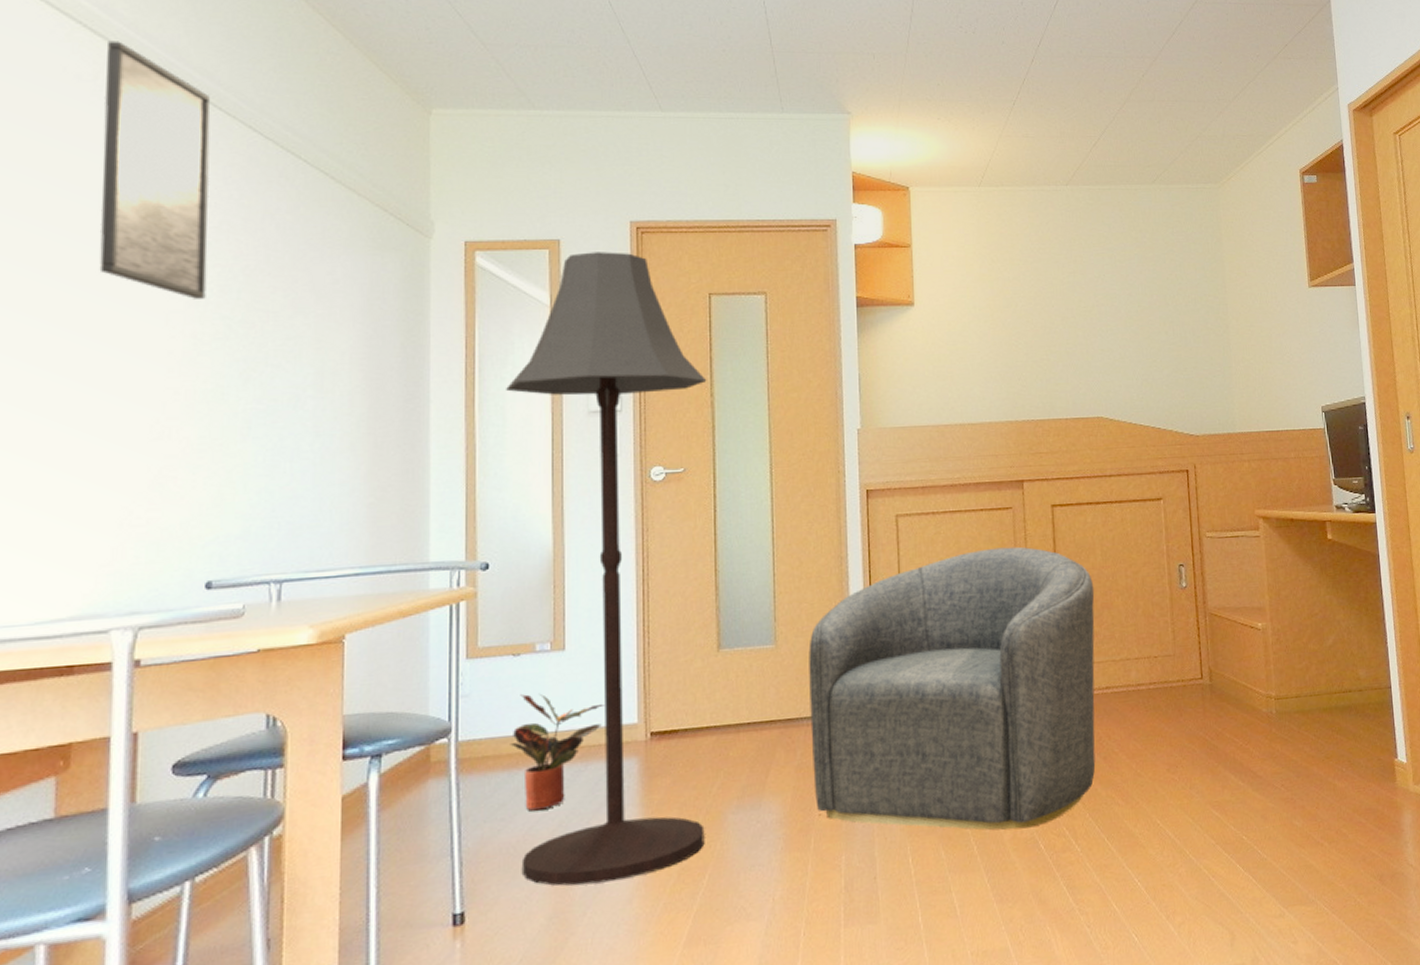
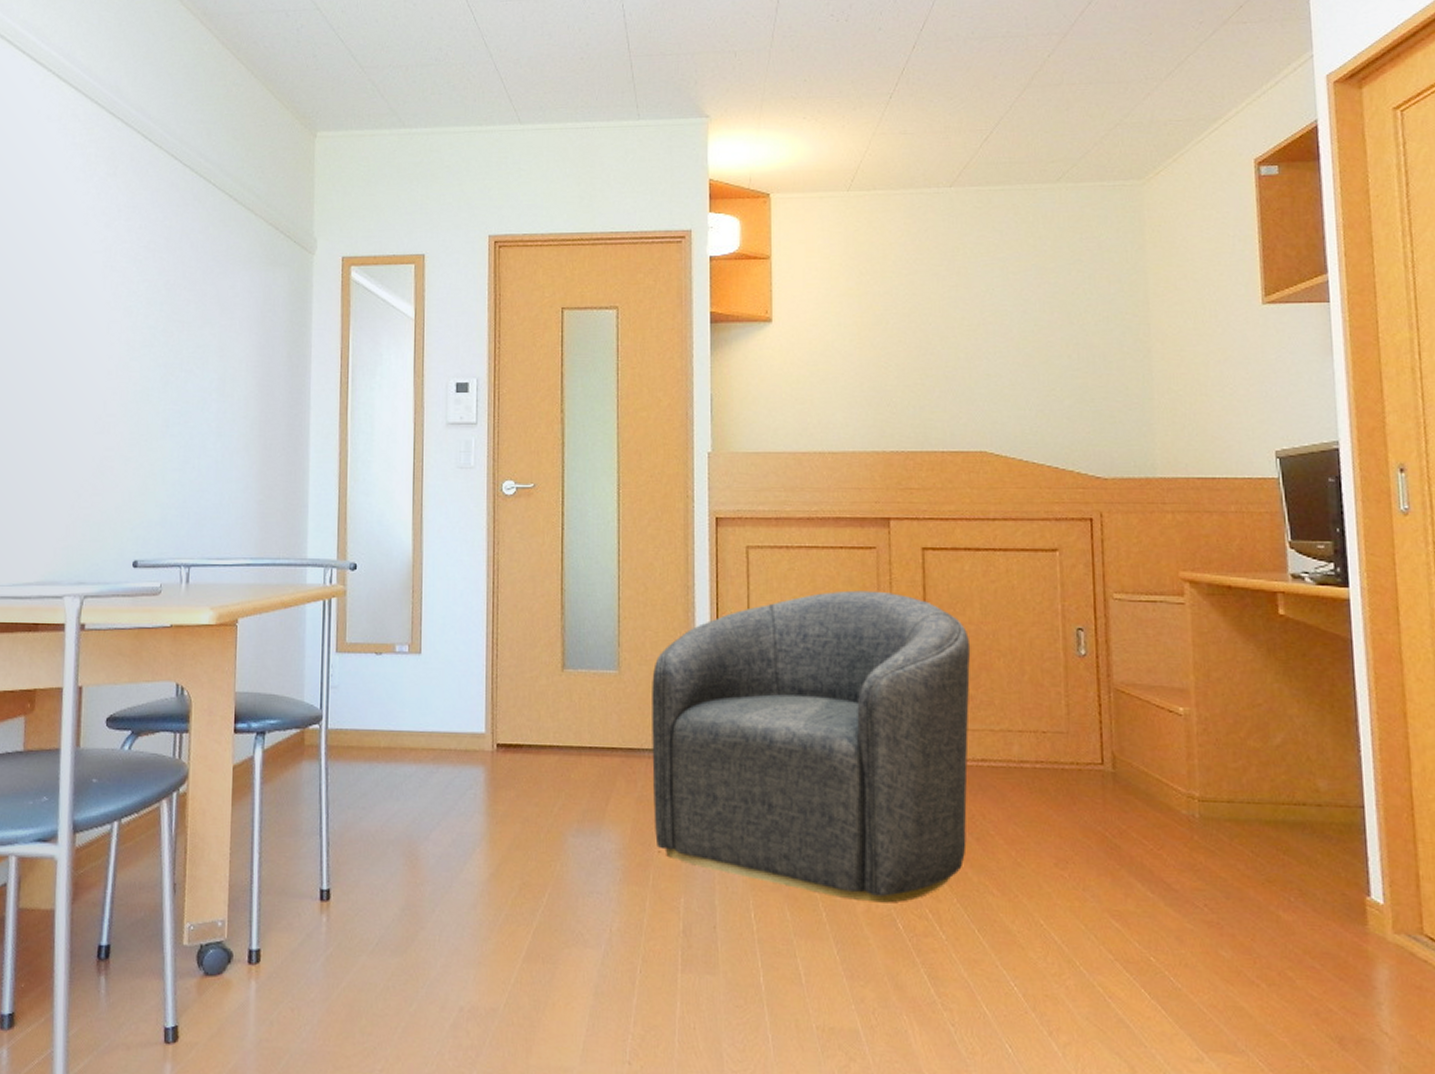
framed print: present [99,41,211,299] -> none [61,84,143,310]
floor lamp: present [506,252,707,886] -> none [375,266,558,885]
potted plant: present [510,694,605,811] -> none [371,692,455,805]

